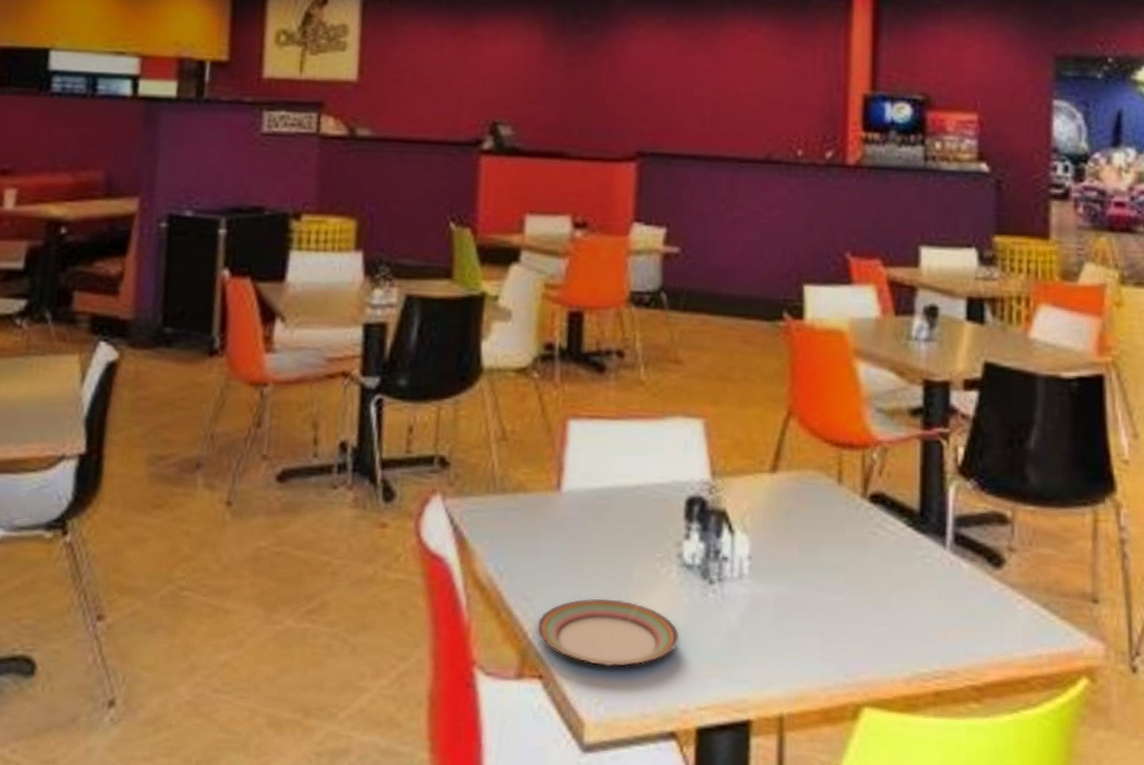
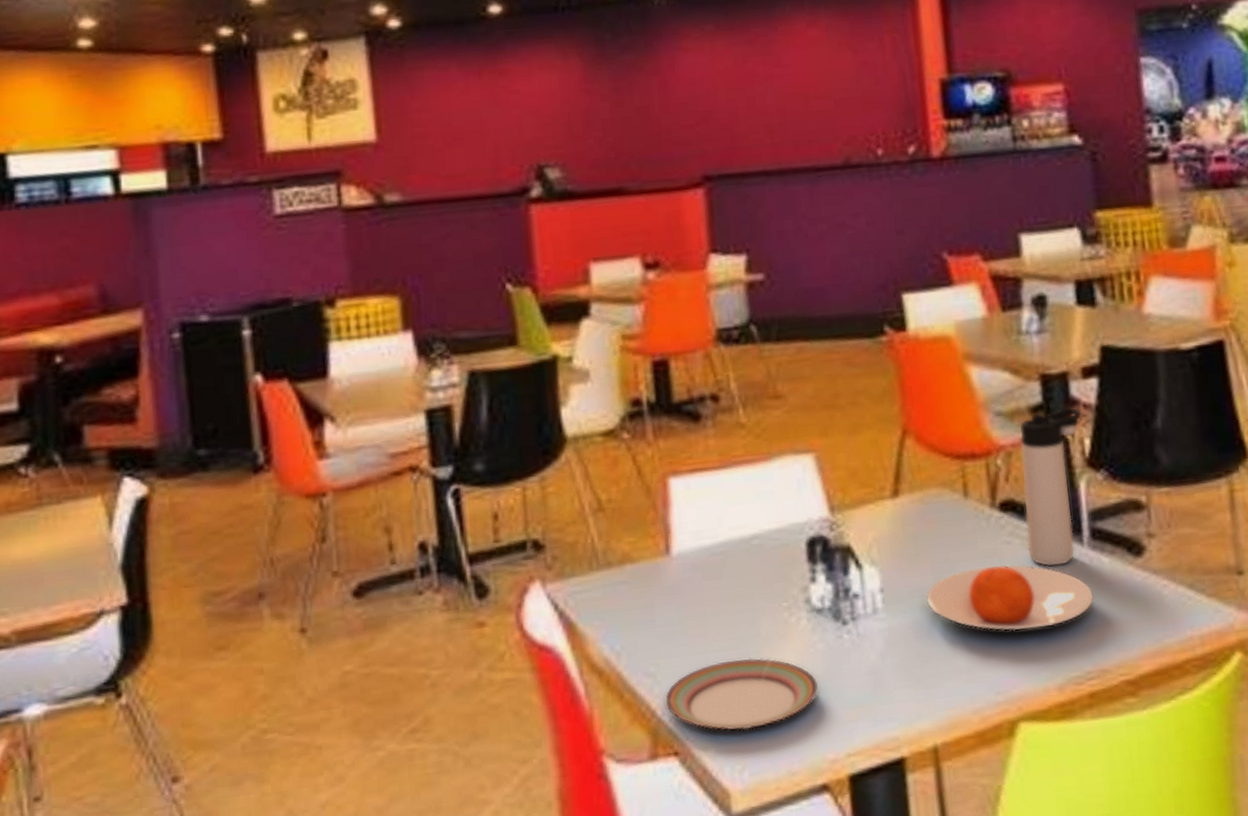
plate: none [790,551,949,620] -> present [926,564,1094,631]
thermos bottle: none [892,416,959,564] -> present [1019,408,1082,568]

